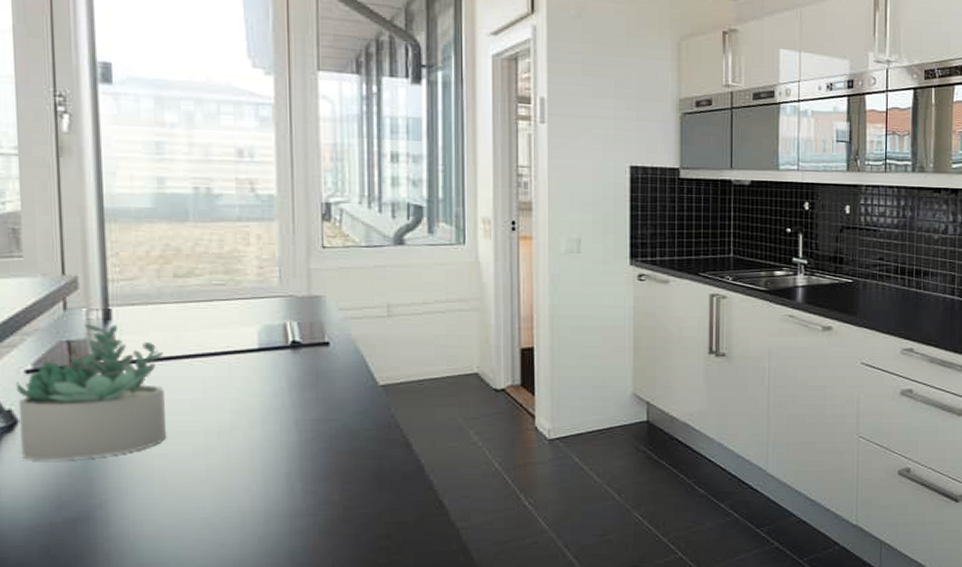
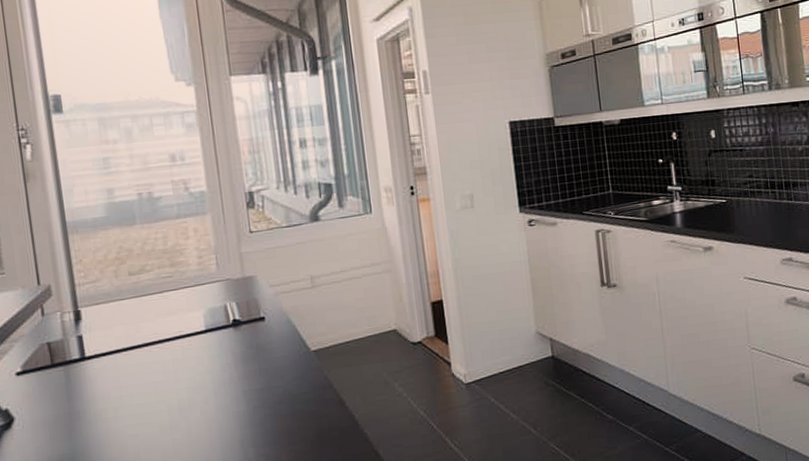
succulent plant: present [15,324,167,461] -> none [9,323,137,452]

